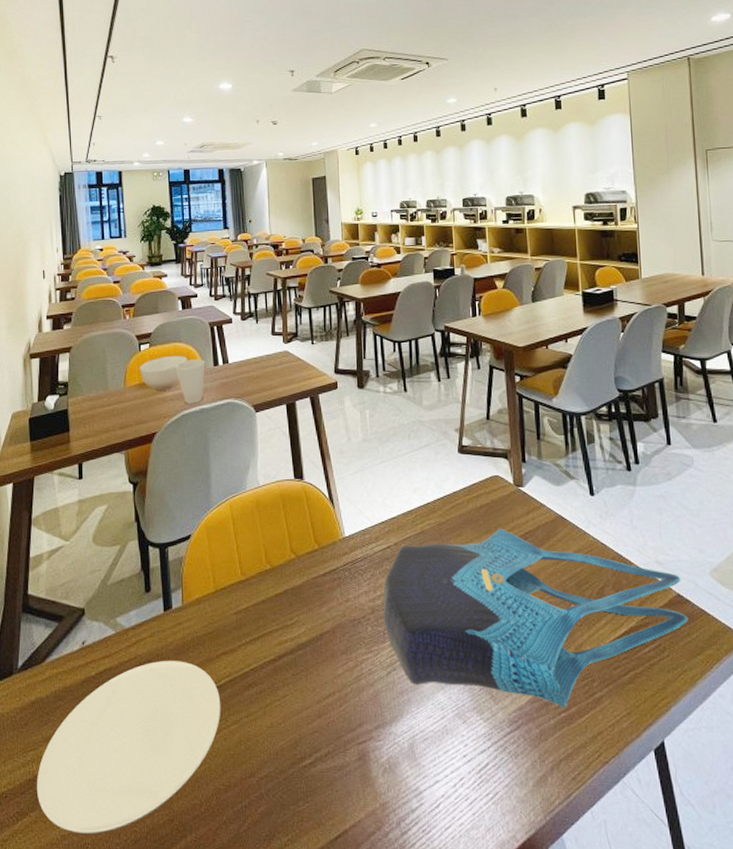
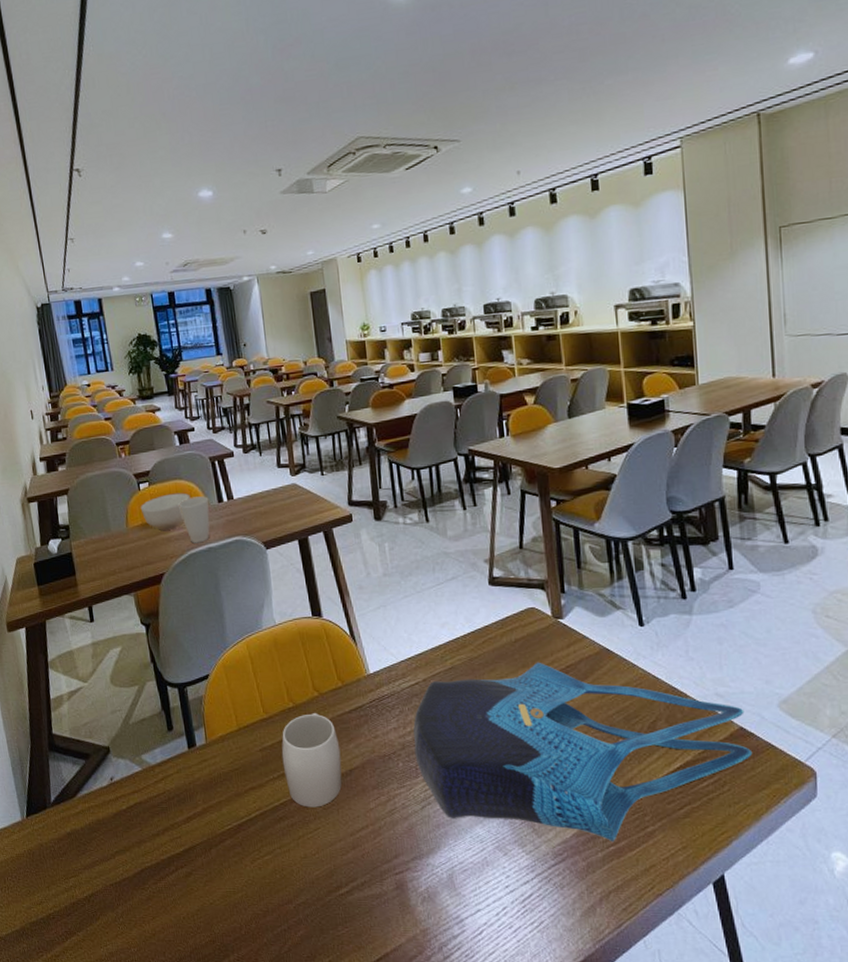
plate: present [36,660,221,835] -> none [80,794,254,952]
mug: none [255,574,313,674] -> present [281,712,342,808]

